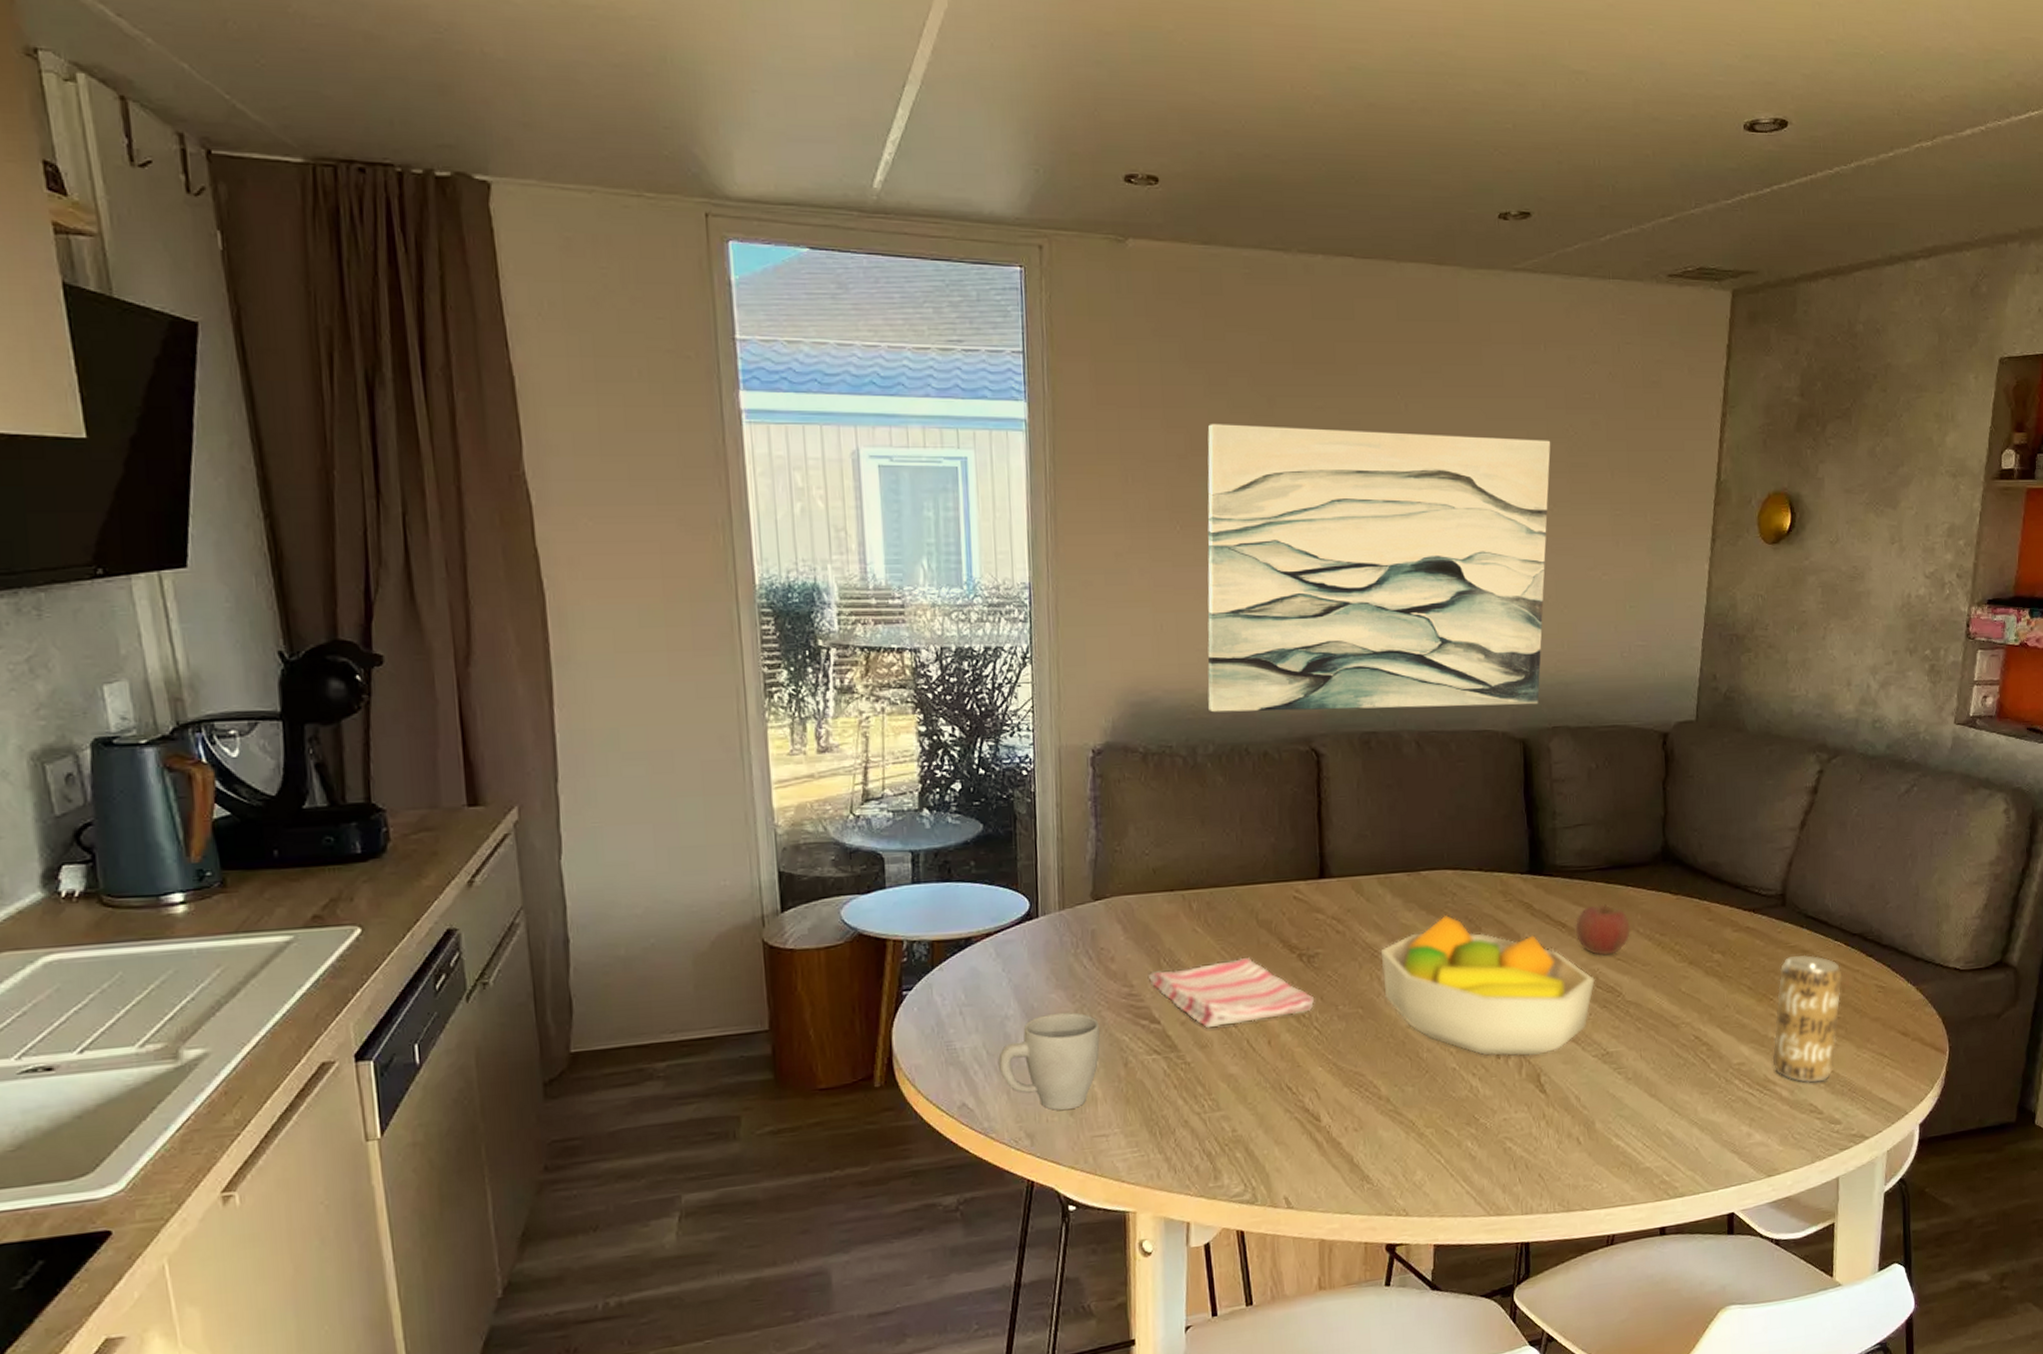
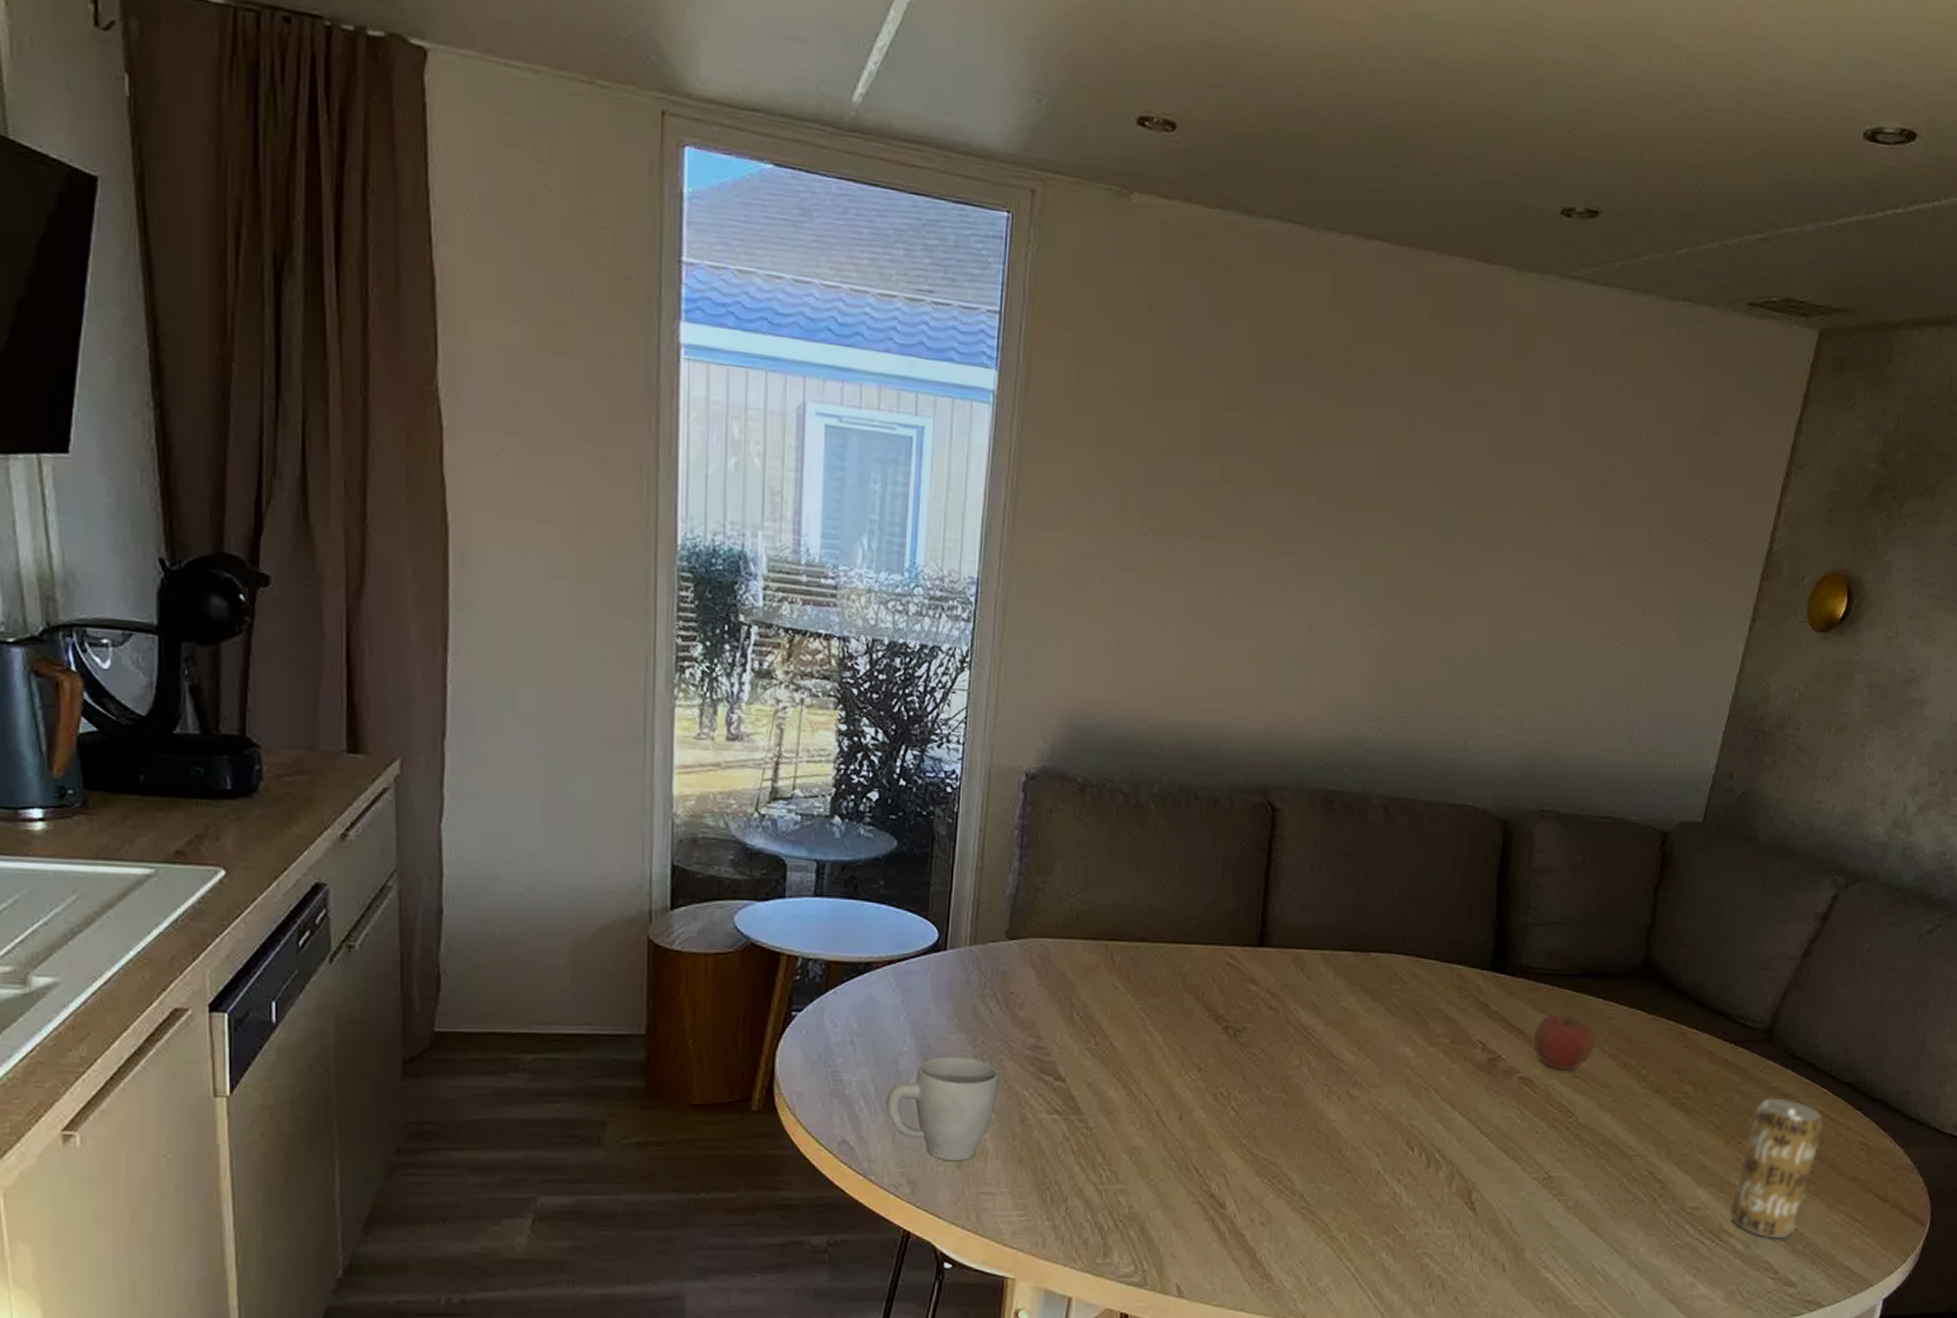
dish towel: present [1147,956,1315,1028] -> none [1057,1021,1236,1094]
wall art: present [1207,424,1551,713] -> none [1159,419,1584,783]
fruit bowl: present [1380,916,1595,1056] -> none [1312,1005,1547,1170]

